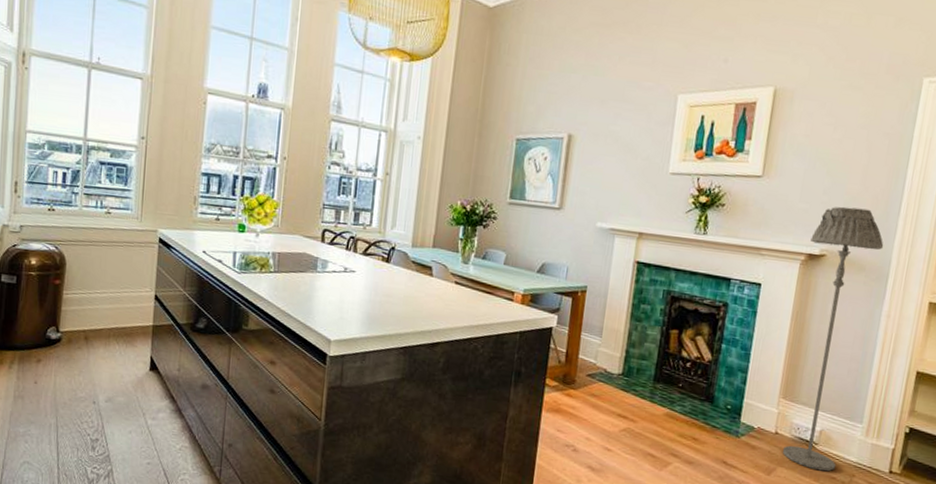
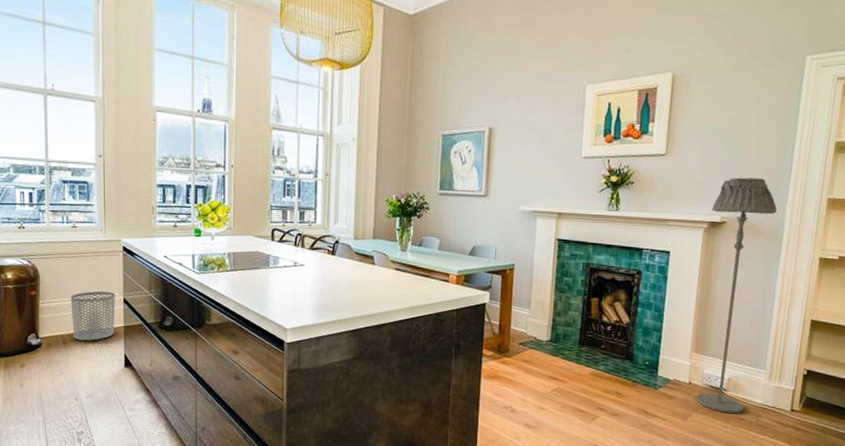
waste bin: none [96,284,146,339] -> present [70,291,116,341]

